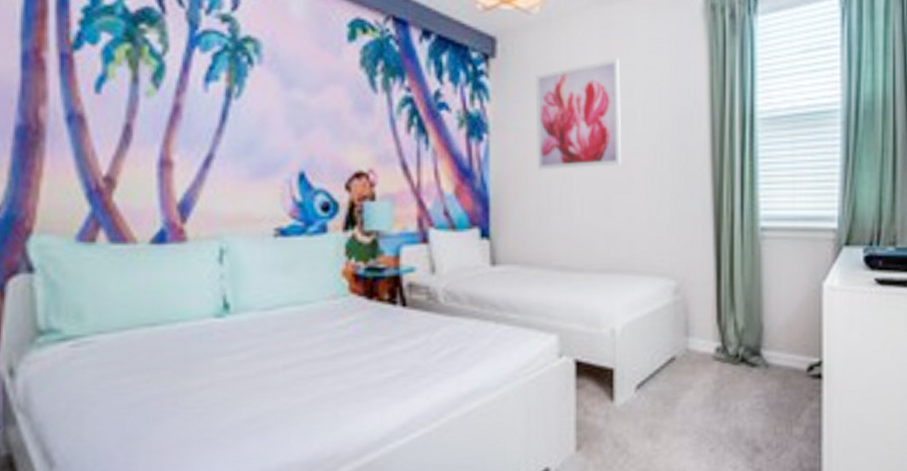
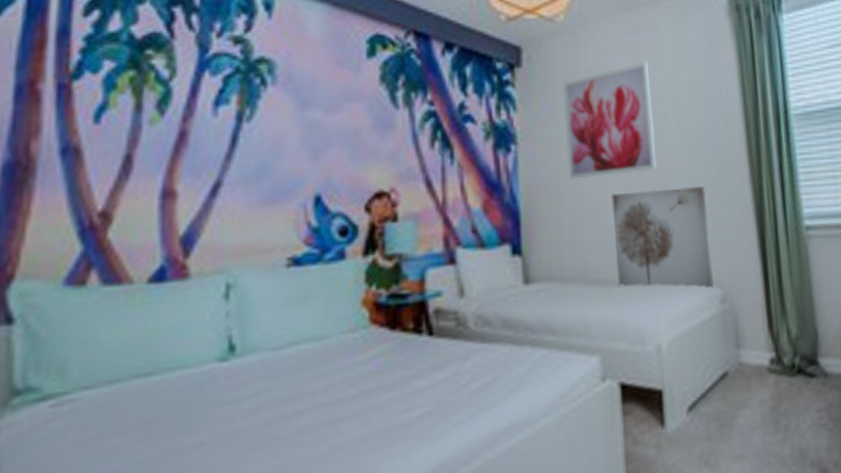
wall art: none [577,184,669,280] -> present [611,187,715,288]

